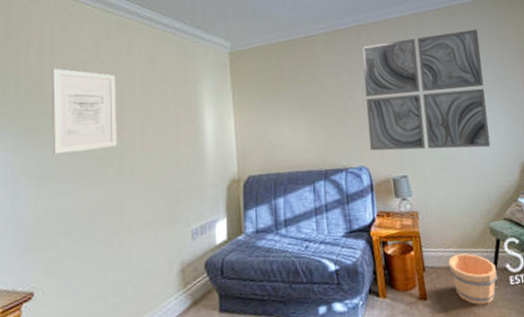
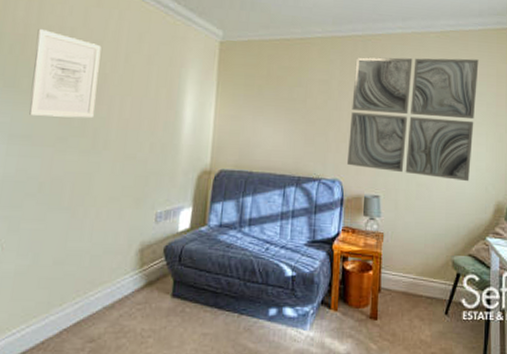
bucket: present [448,253,498,306] -> none [403,280,451,334]

